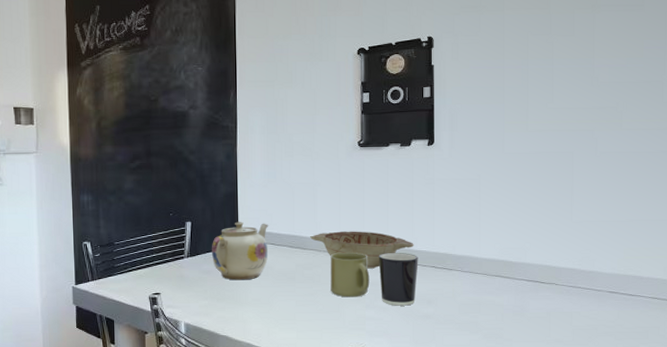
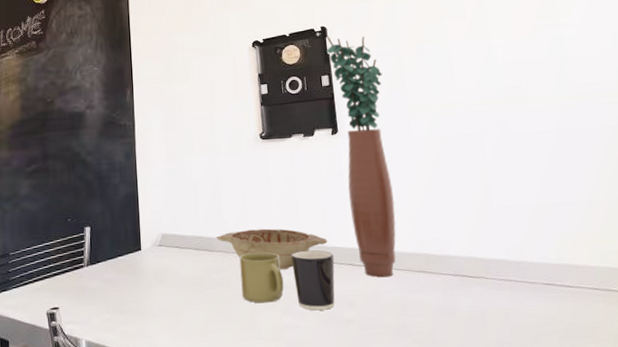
teapot: present [211,221,269,280] -> none [112,224,174,290]
vase: none [431,47,483,279] -> present [326,36,396,277]

